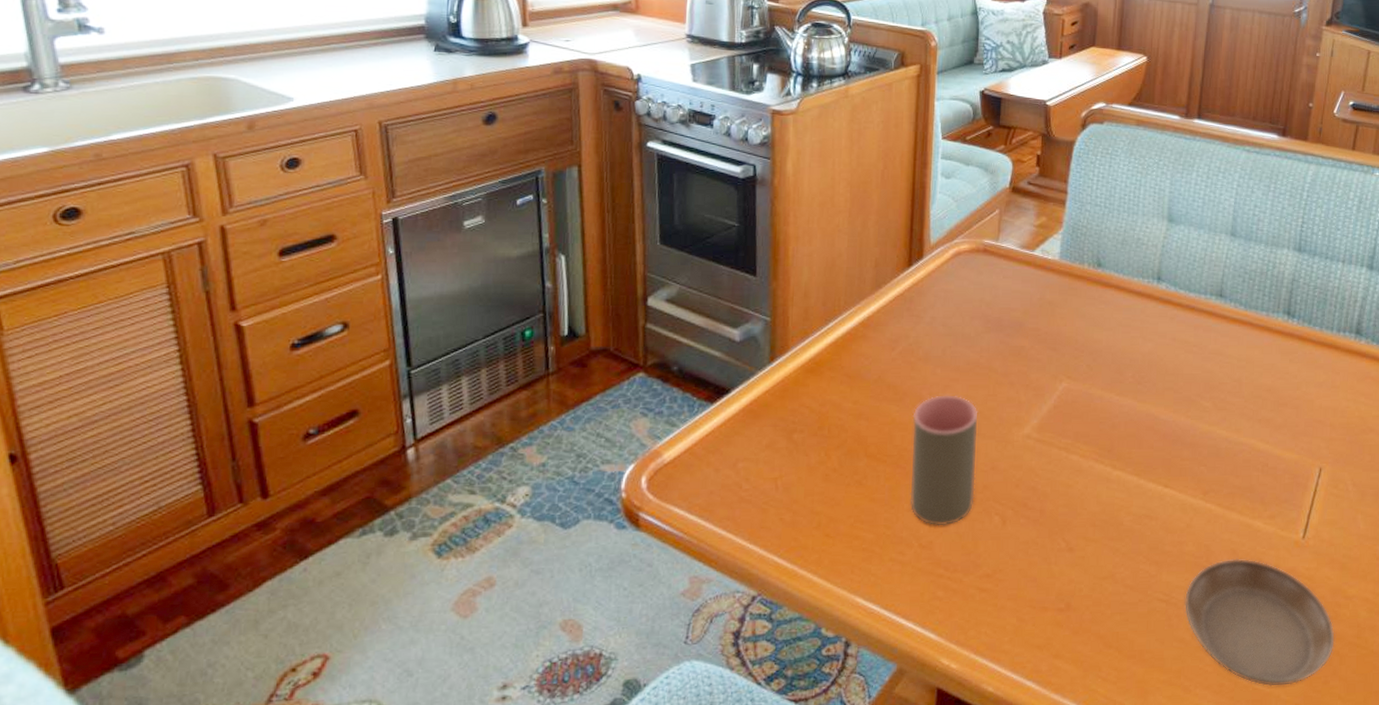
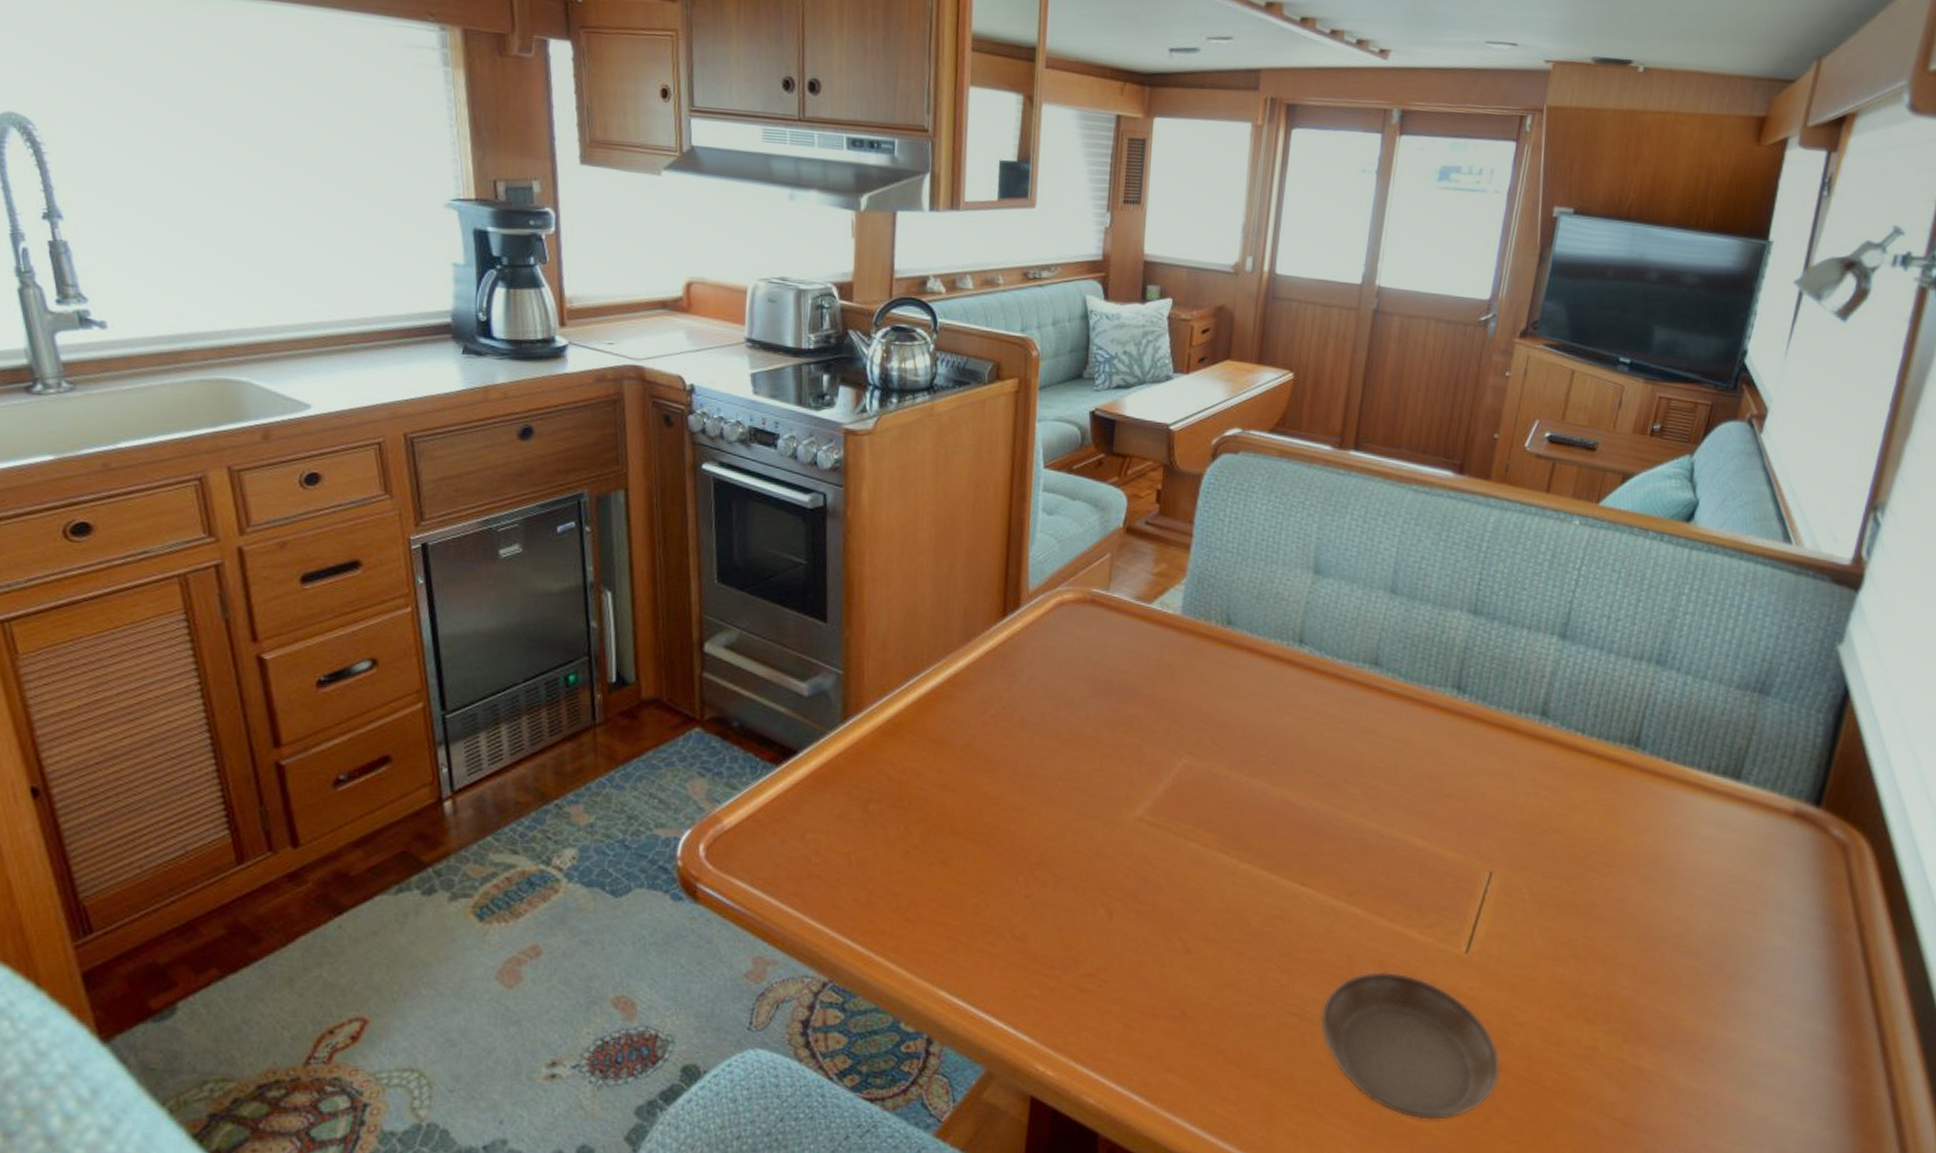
cup: present [910,395,978,526] -> none [1001,767,1083,916]

